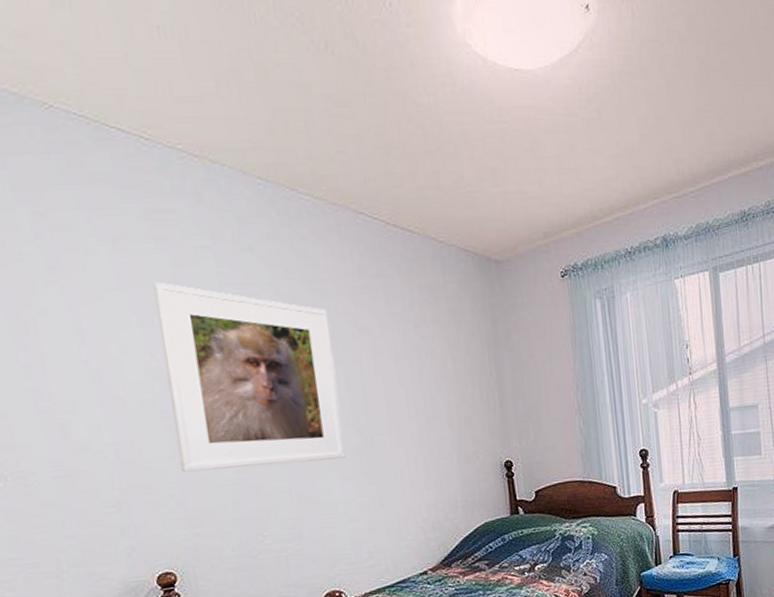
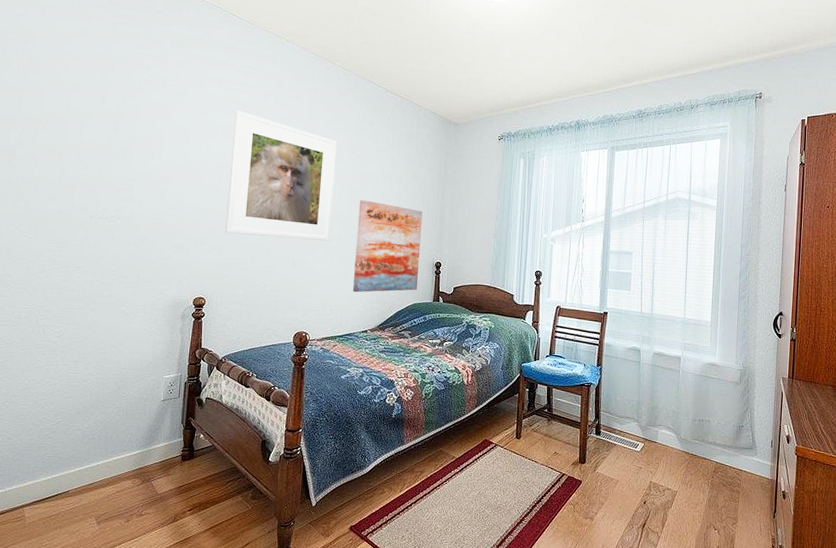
wall art: none [378,390,486,523] -> present [353,199,423,293]

